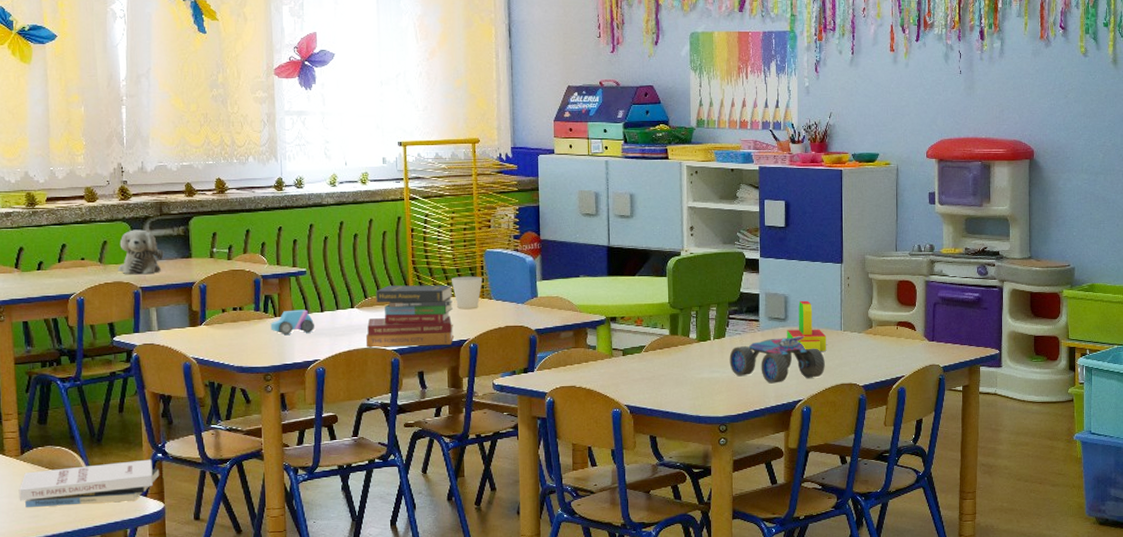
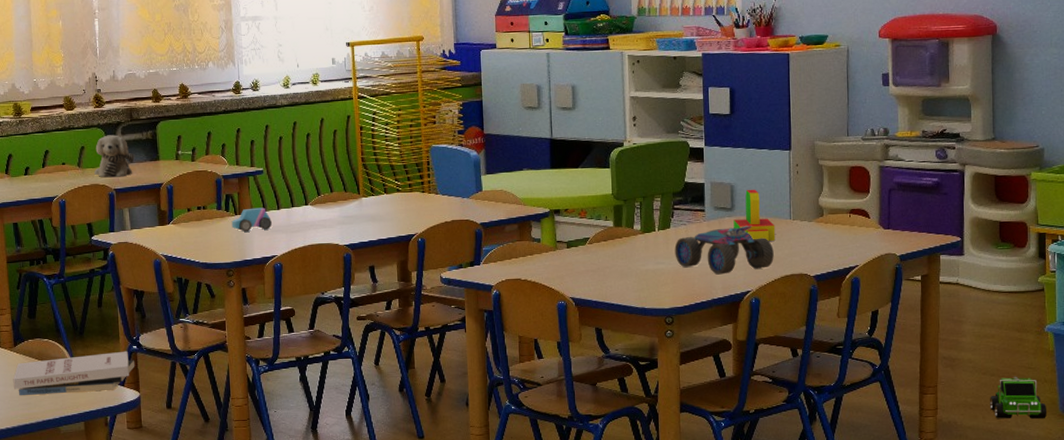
books: present [365,285,454,348] -> none [319,181,402,243]
cup: present [451,276,483,310] -> none [398,171,429,205]
toy truck: none [1024,482,1074,522] -> present [990,376,1046,419]

